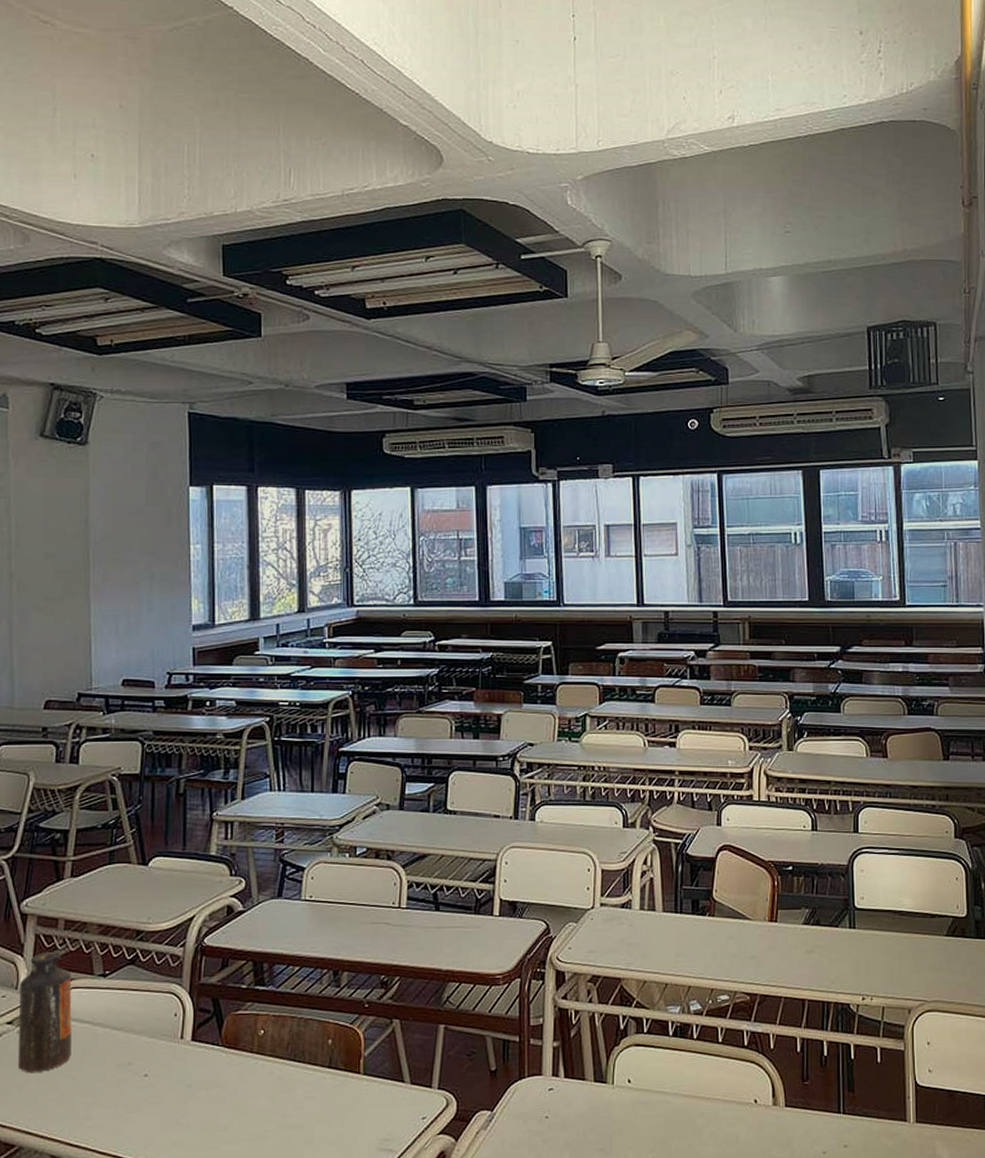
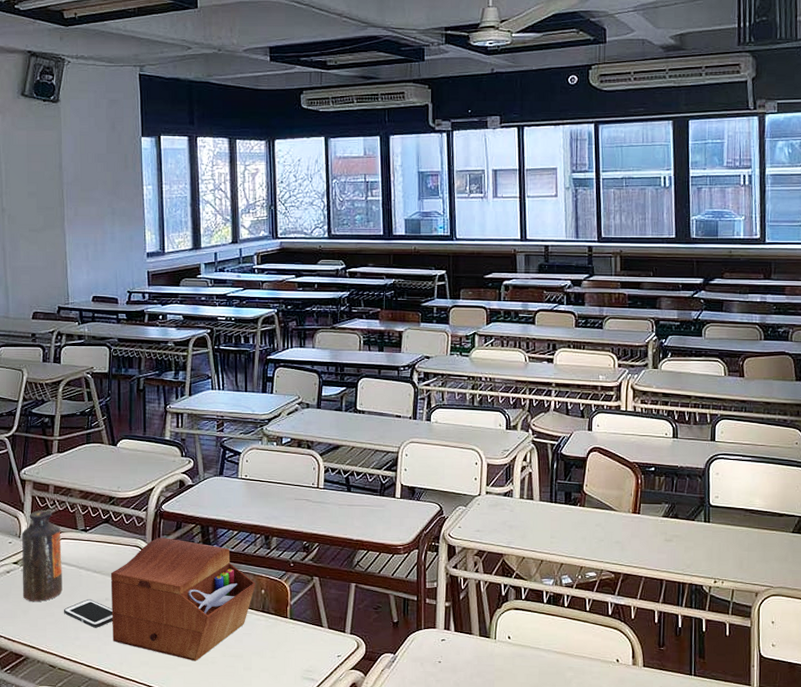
cell phone: none [71,1064,137,1102] -> present [63,599,113,628]
sewing box: none [135,979,321,1138] -> present [110,537,256,662]

